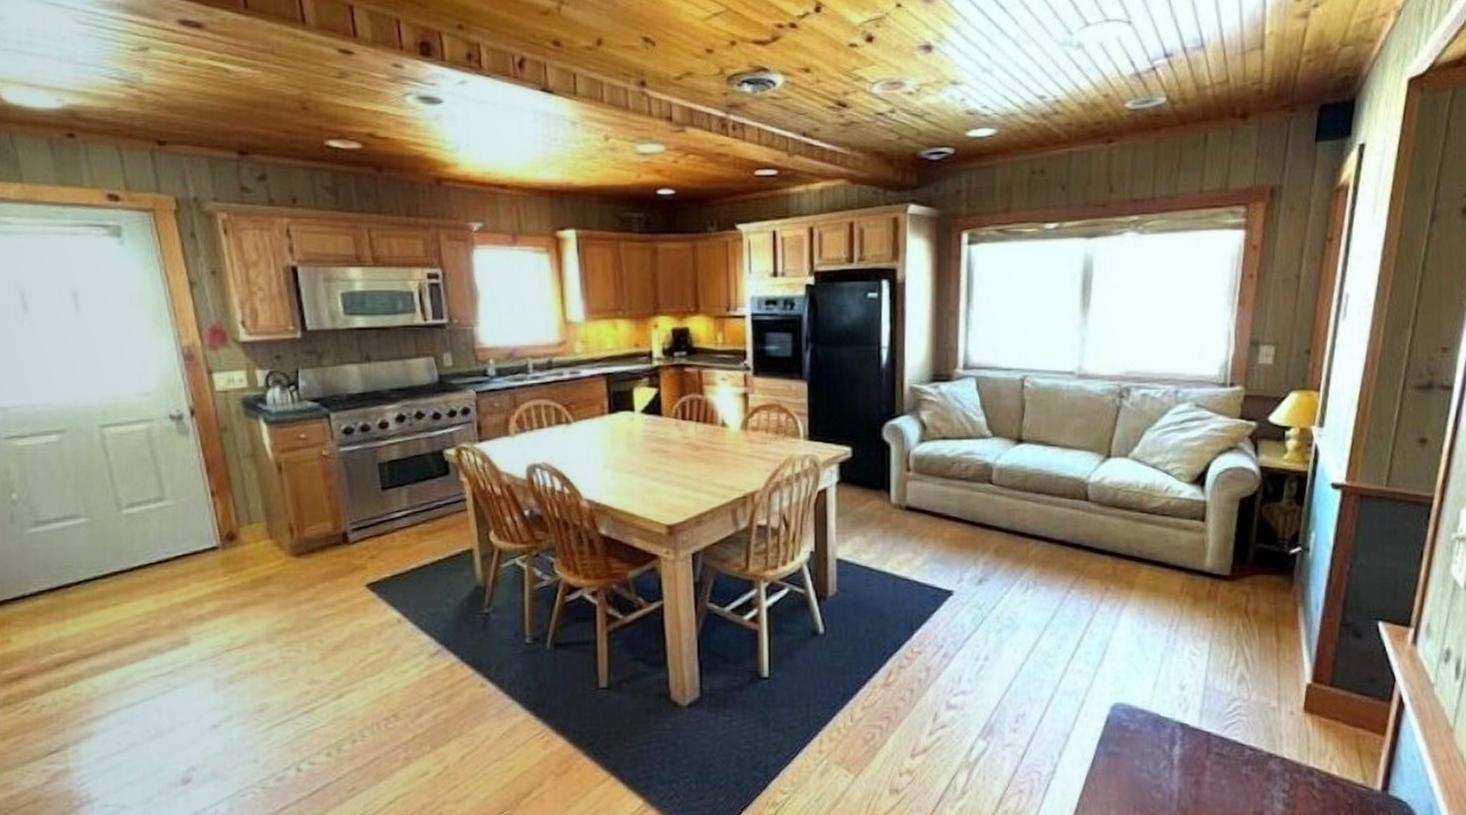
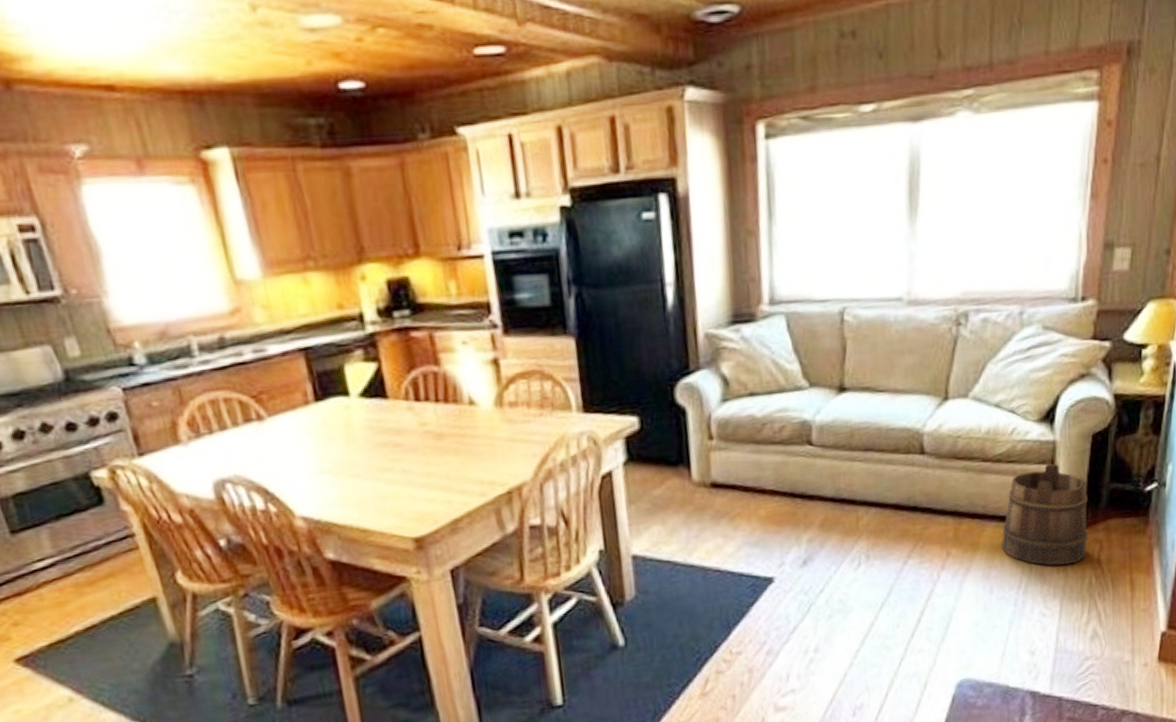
bucket: none [1155,520,1236,611] -> present [1001,463,1088,566]

